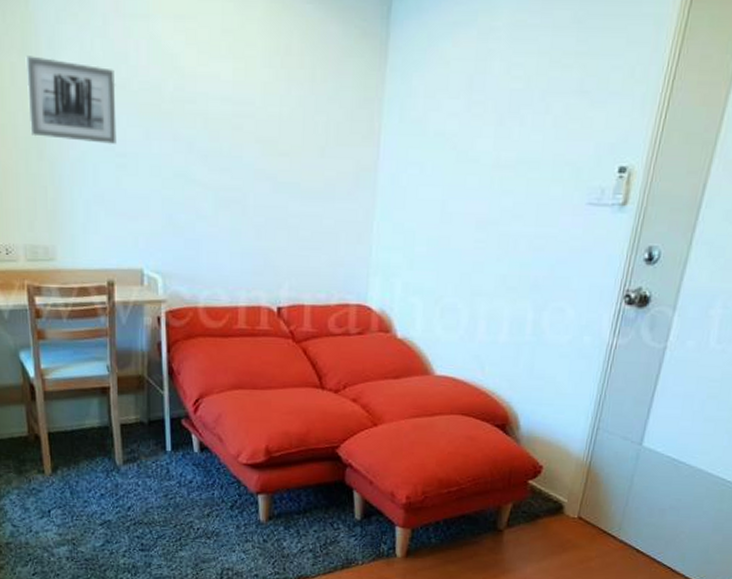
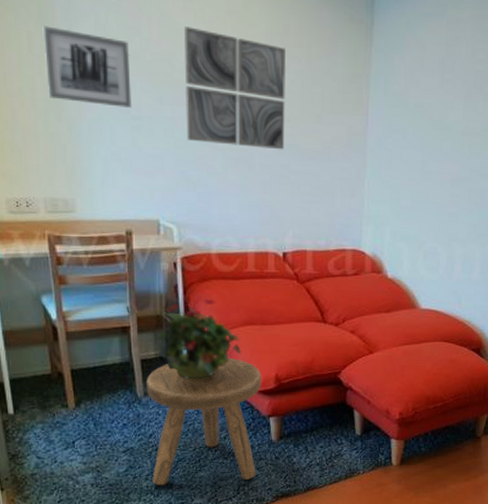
stool: none [126,424,250,564] -> present [147,357,261,485]
potted plant: none [135,358,228,449] -> present [155,298,241,380]
wall art: none [173,50,286,189] -> present [183,26,285,150]

